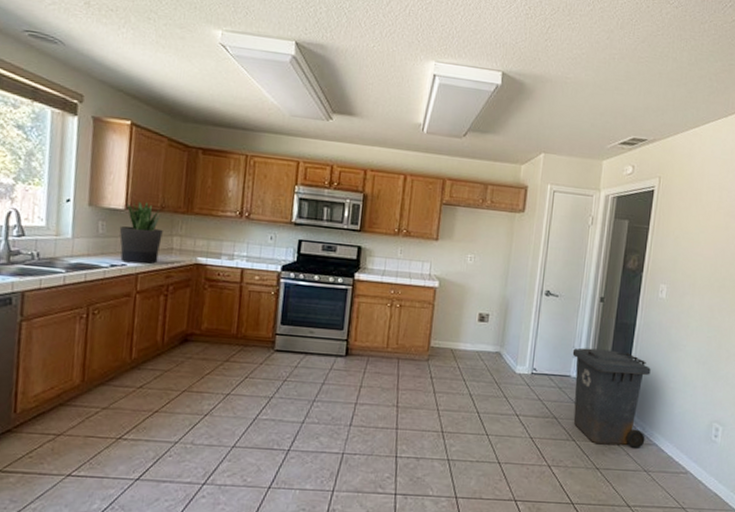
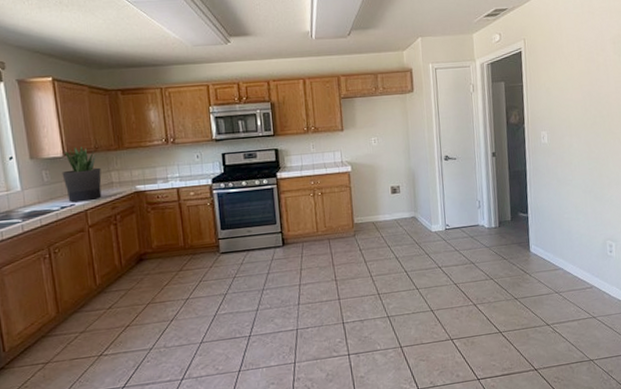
recycling bin: present [572,347,651,448] -> none [477,195,552,279]

